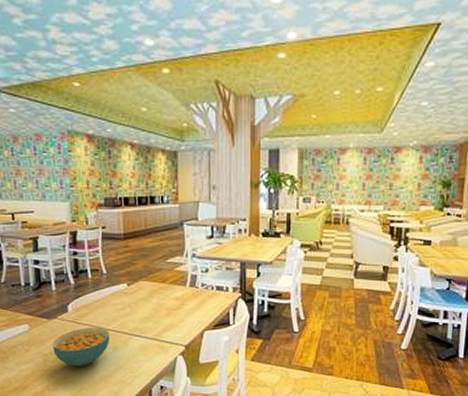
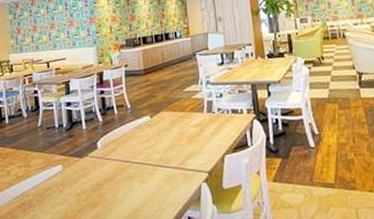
cereal bowl: present [52,328,110,366] -> none [84,161,137,204]

